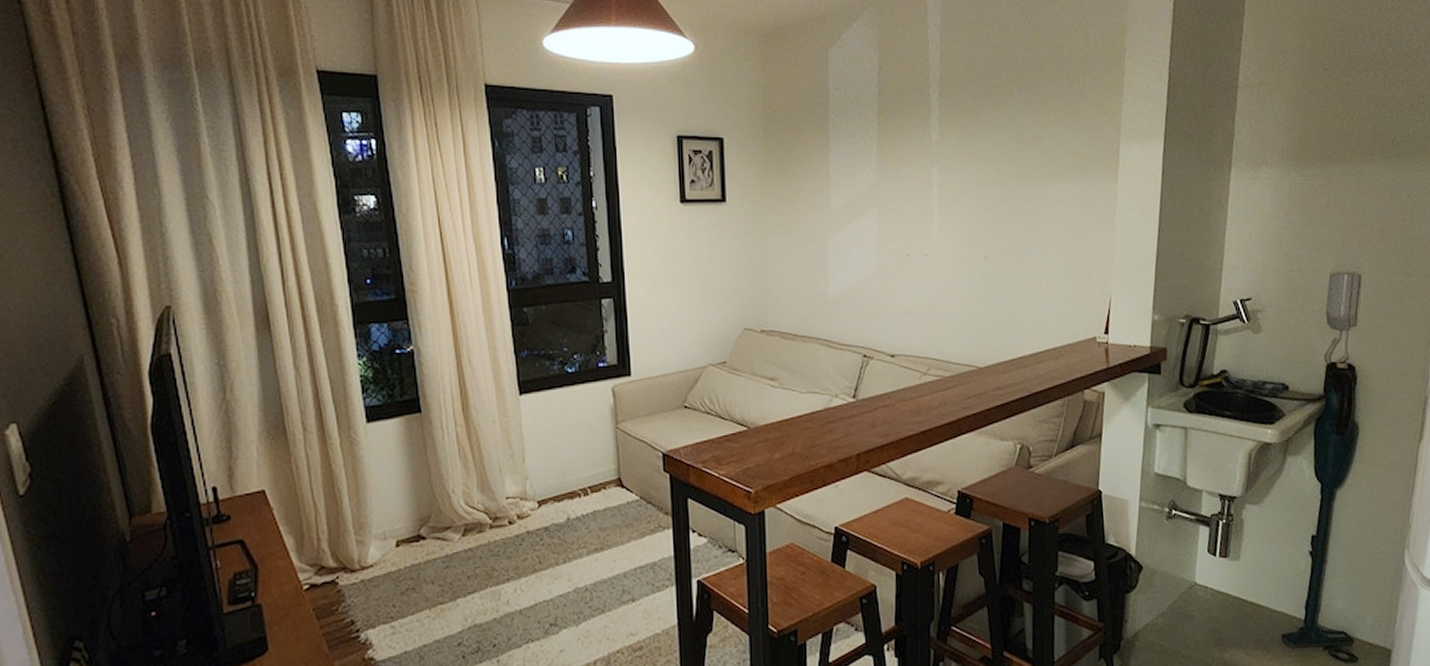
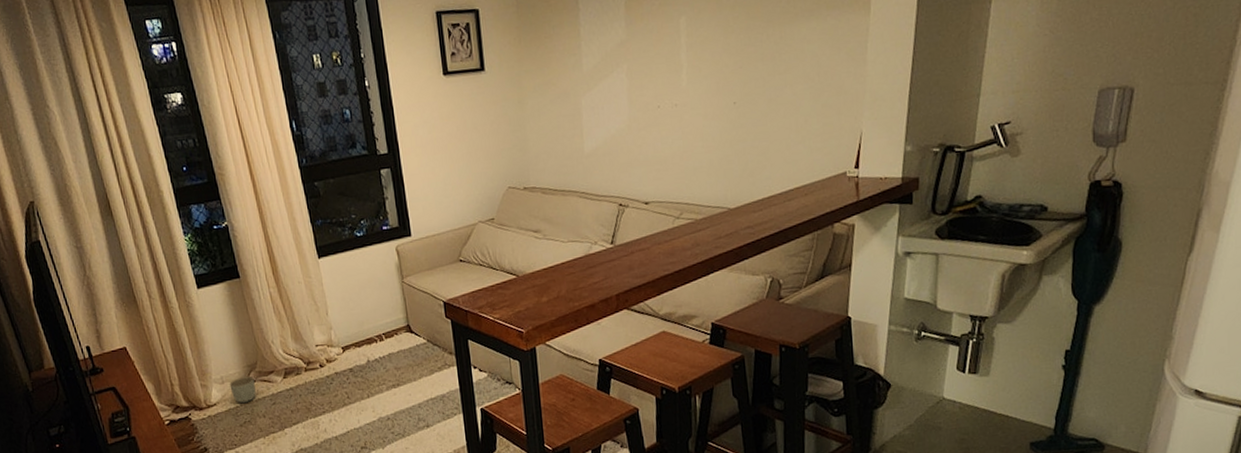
planter: none [393,533,425,565] -> present [229,376,256,403]

